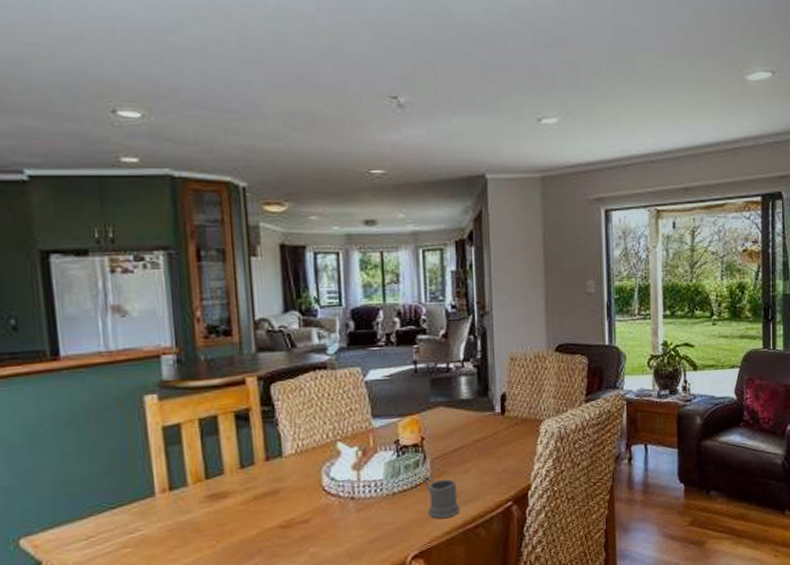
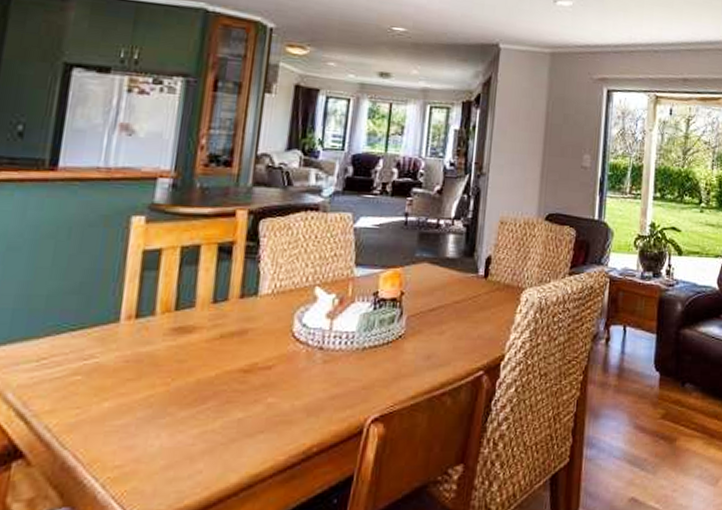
mug: present [424,474,460,519] -> none [396,332,429,382]

